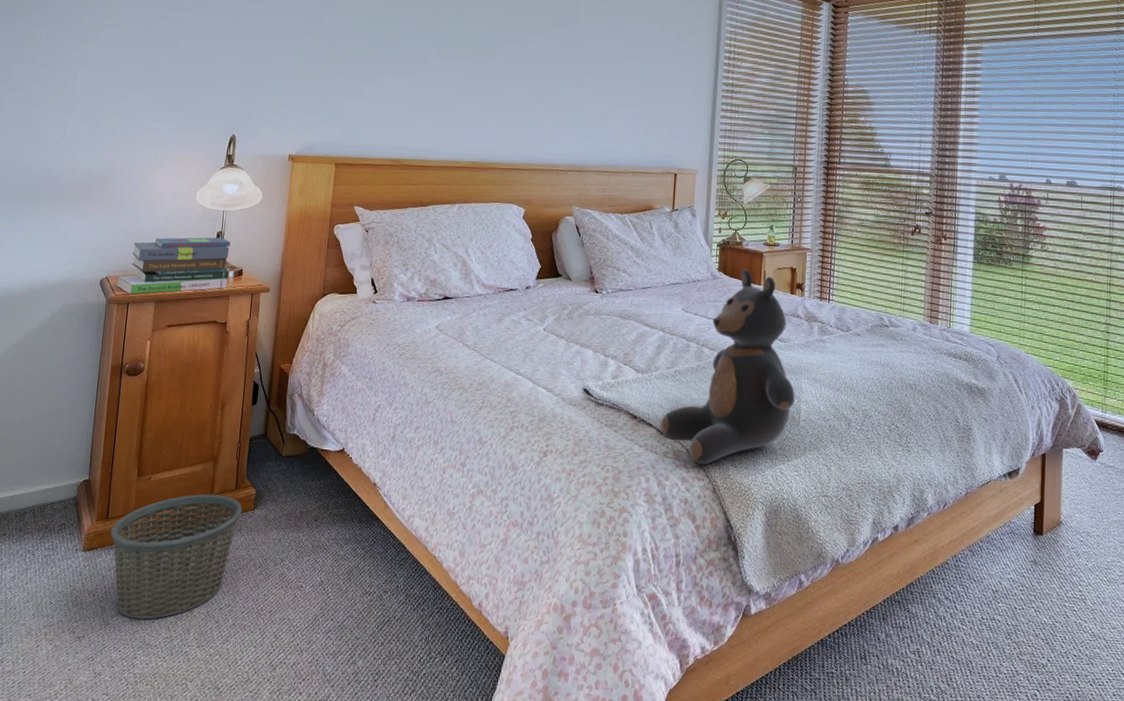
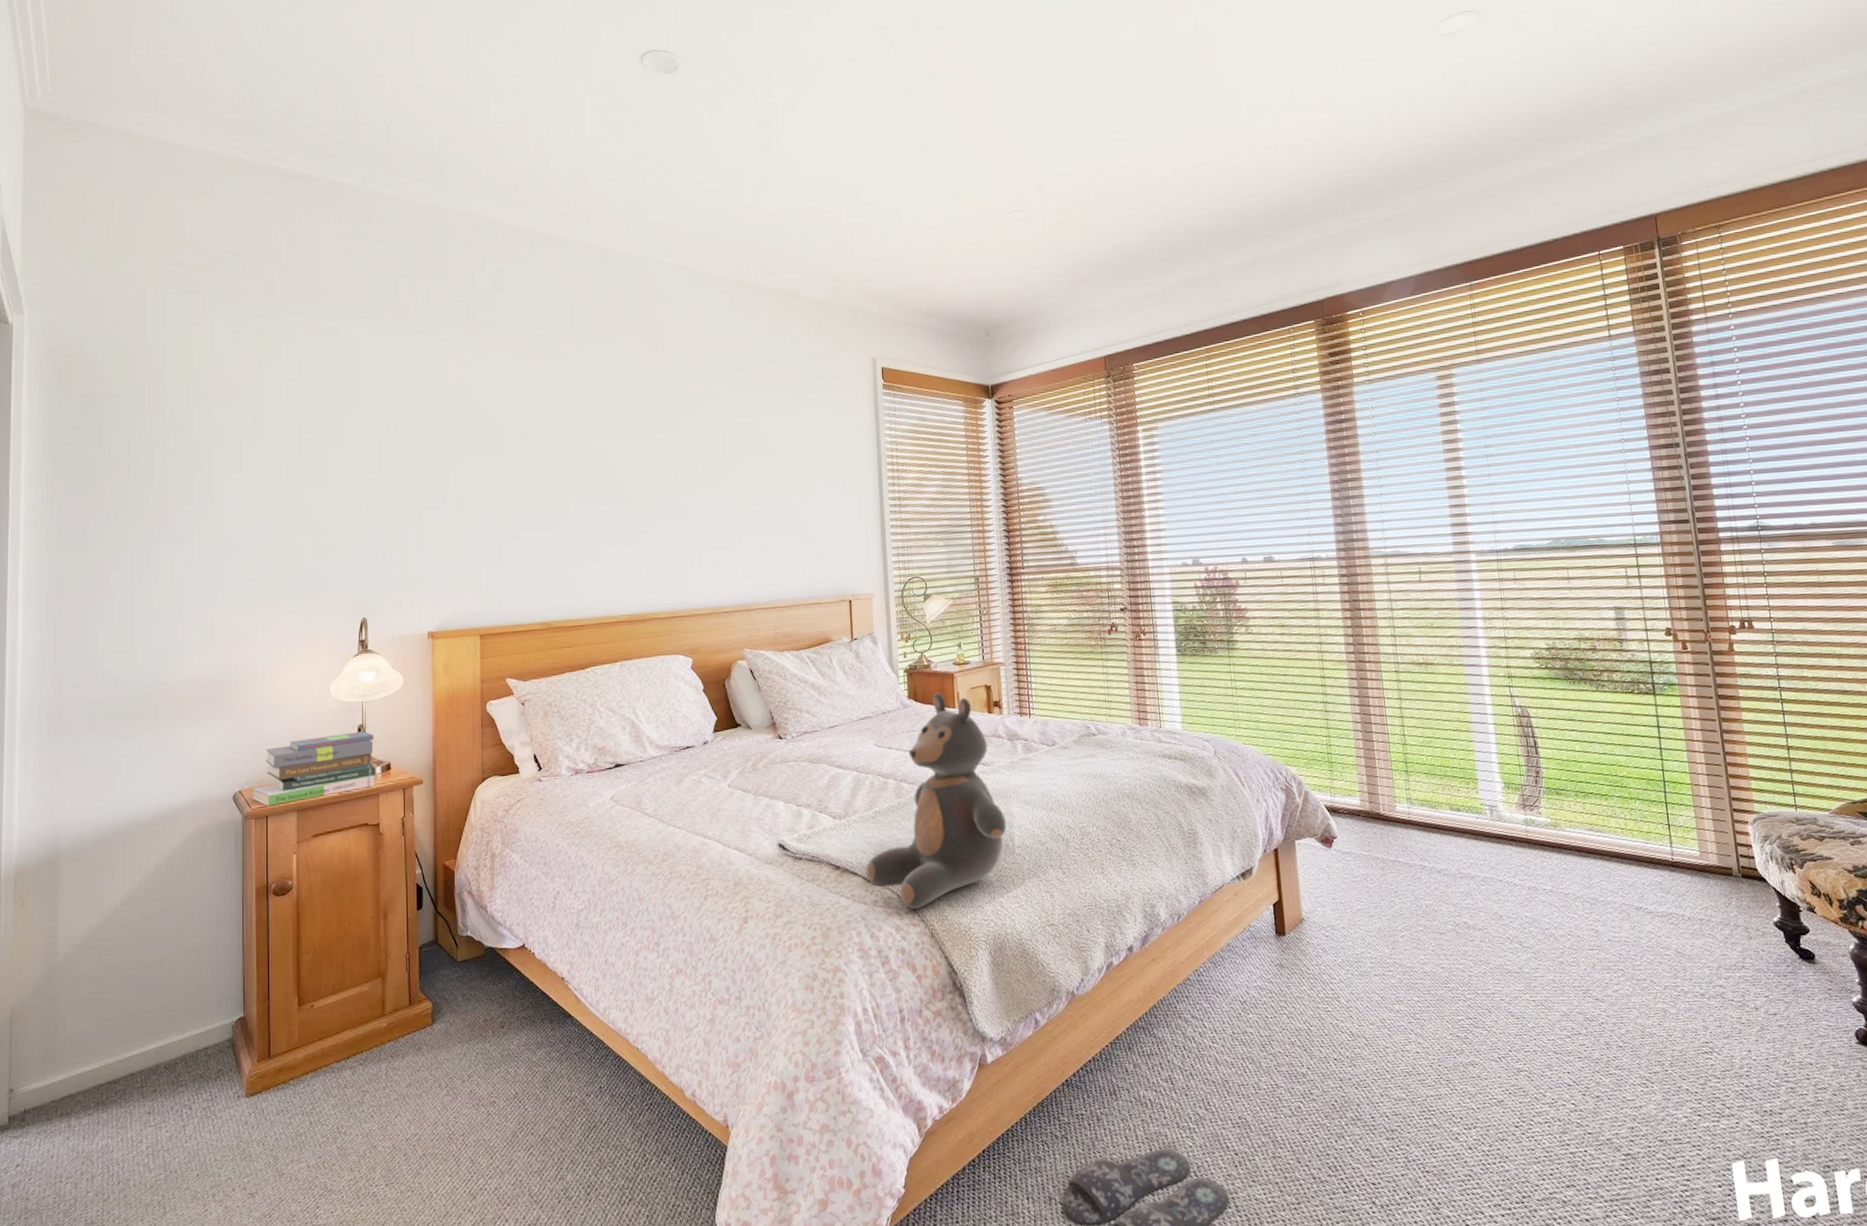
basket: present [110,494,243,620] -> none [274,1013,420,1164]

